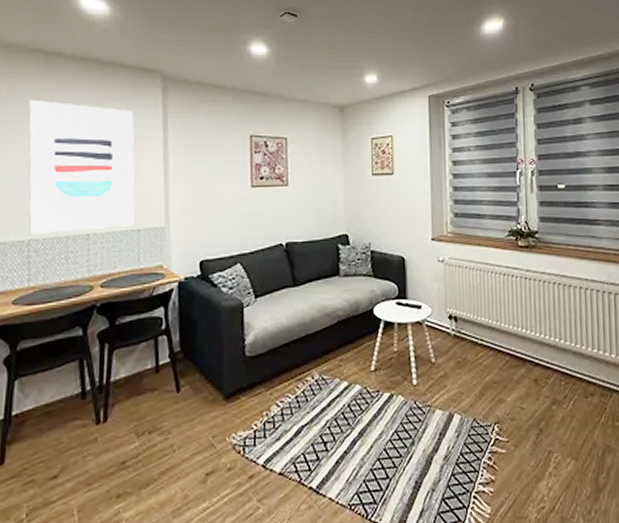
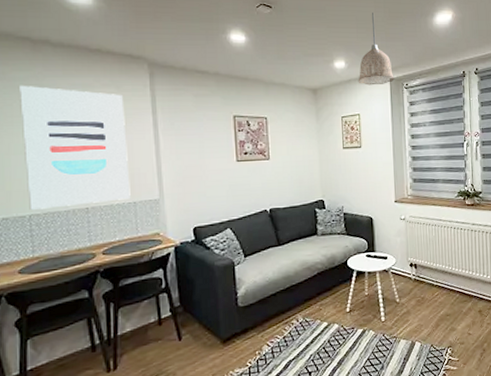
pendant lamp: none [391,21,434,103] -> present [358,13,394,86]

